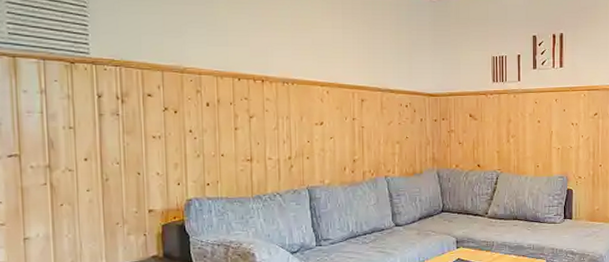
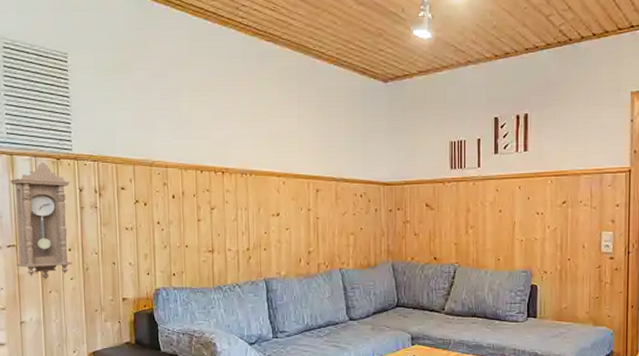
pendulum clock: none [13,66,89,192] -> present [10,162,72,280]

